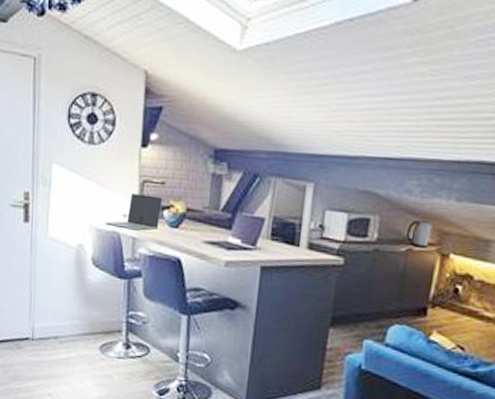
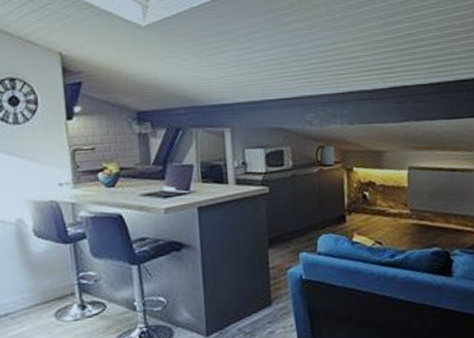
laptop: present [105,194,163,231] -> none [41,161,96,197]

